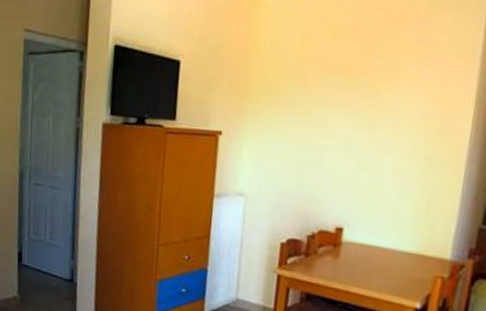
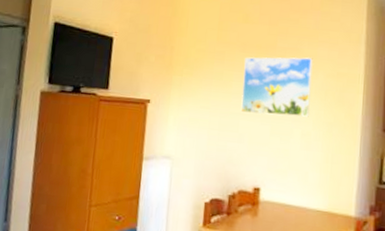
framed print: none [324,78,414,149] -> present [240,57,313,117]

